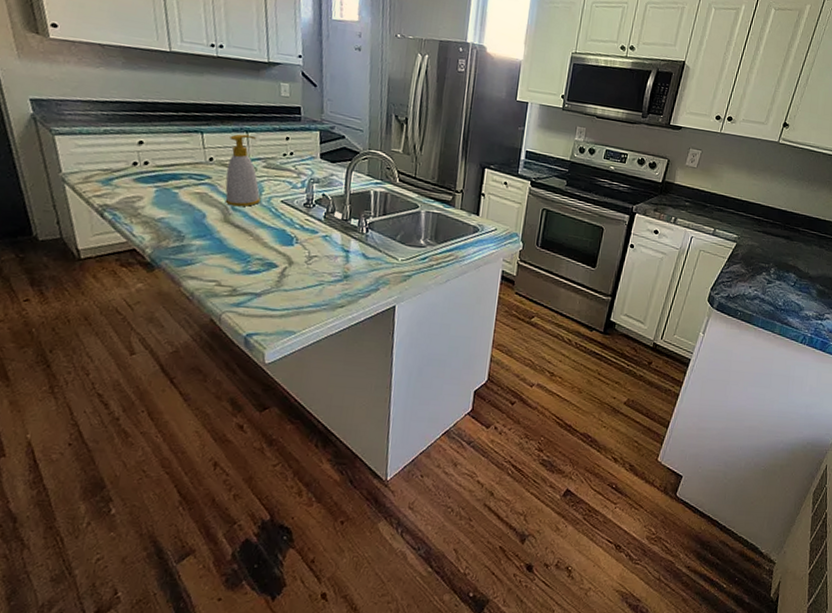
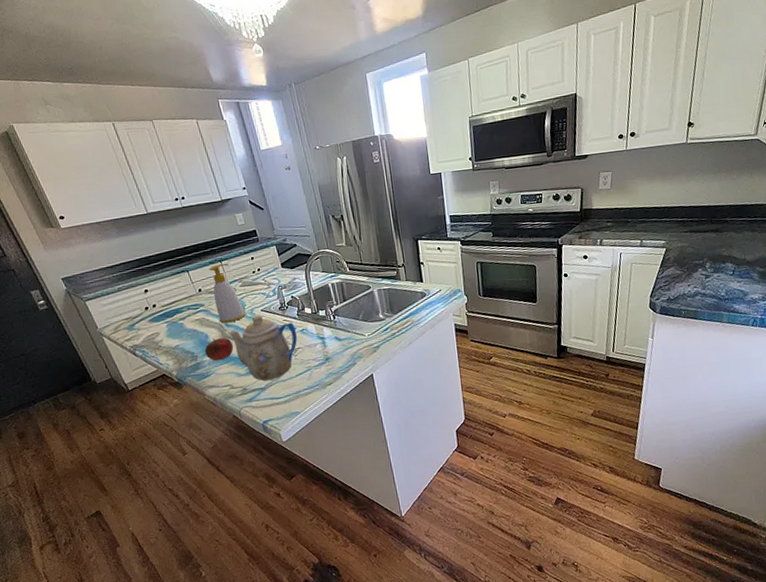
fruit: none [195,221,235,249] -> present [204,337,234,361]
teapot: none [233,205,318,287] -> present [228,314,298,381]

